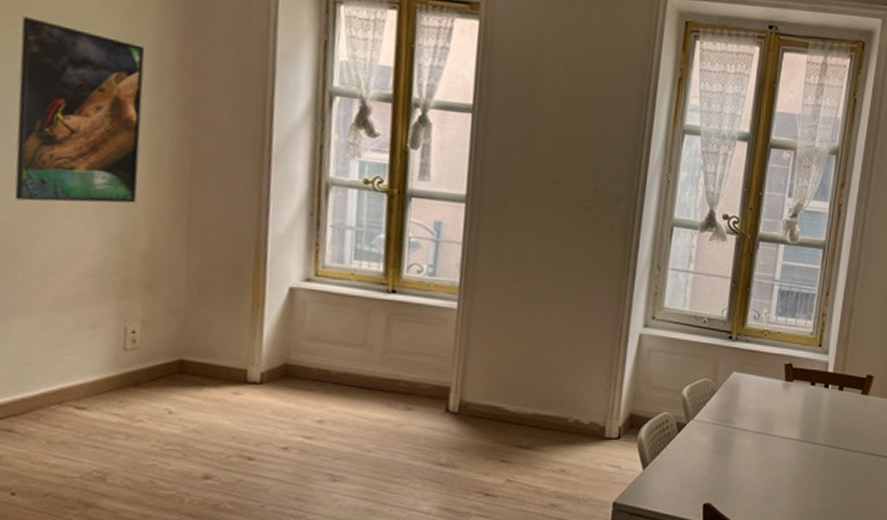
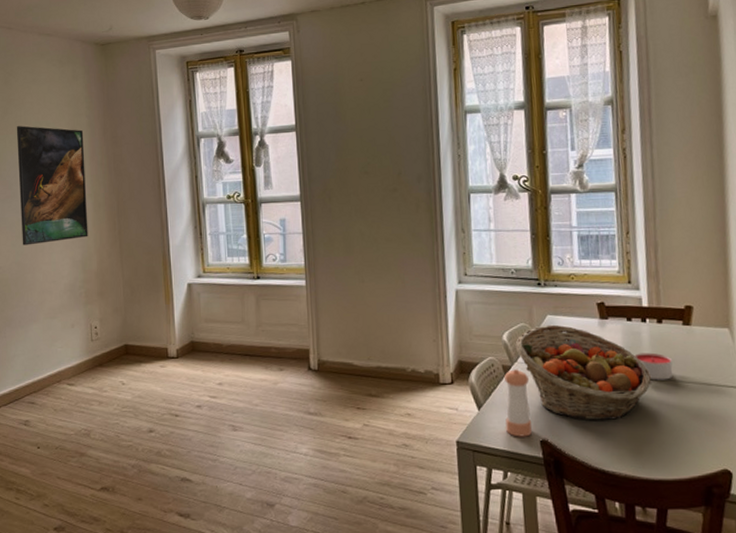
pepper shaker: none [669,427,702,500] -> present [503,369,532,437]
fruit basket: none [694,382,823,487] -> present [515,324,651,421]
candle: none [811,419,845,448] -> present [634,352,673,380]

